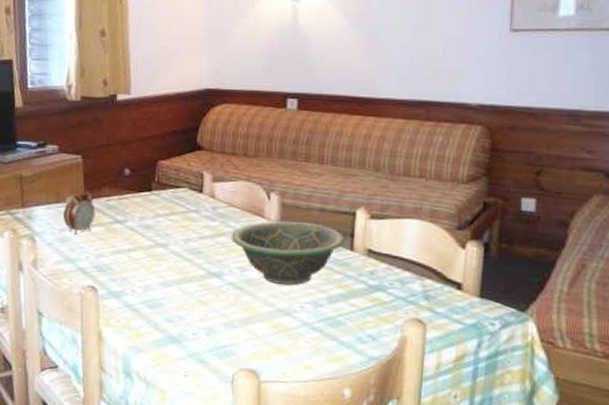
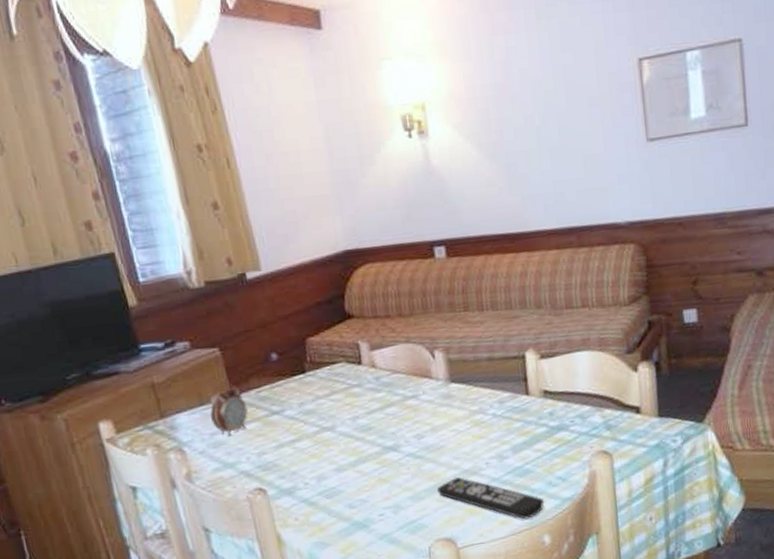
decorative bowl: present [231,221,345,285] -> none [400,374,519,445]
remote control: none [250,313,351,369] -> present [437,477,545,520]

